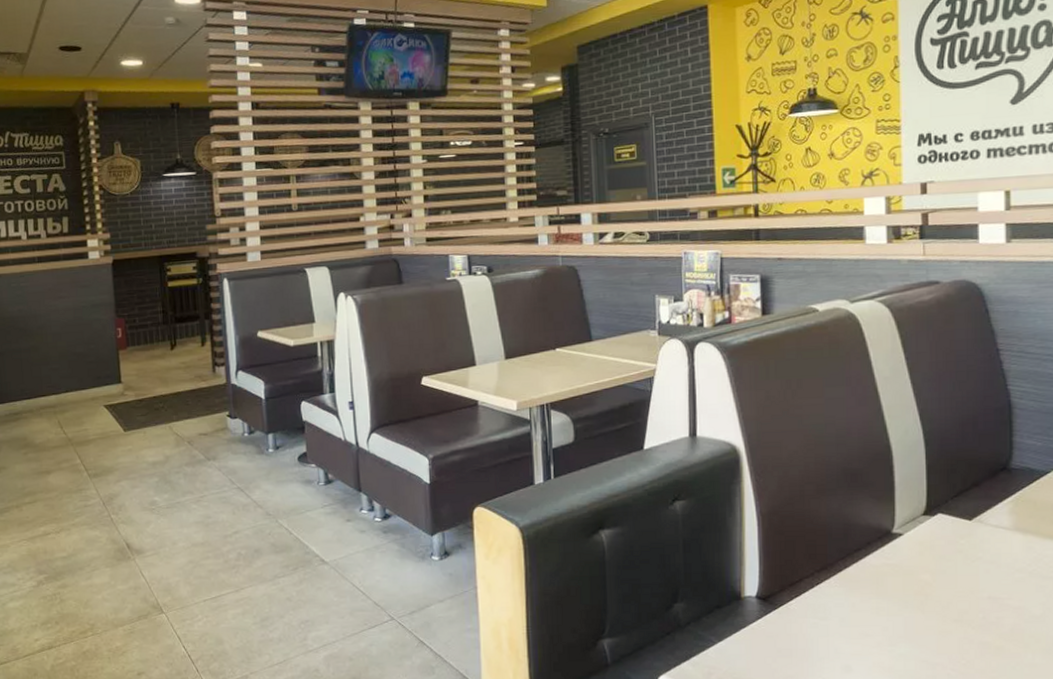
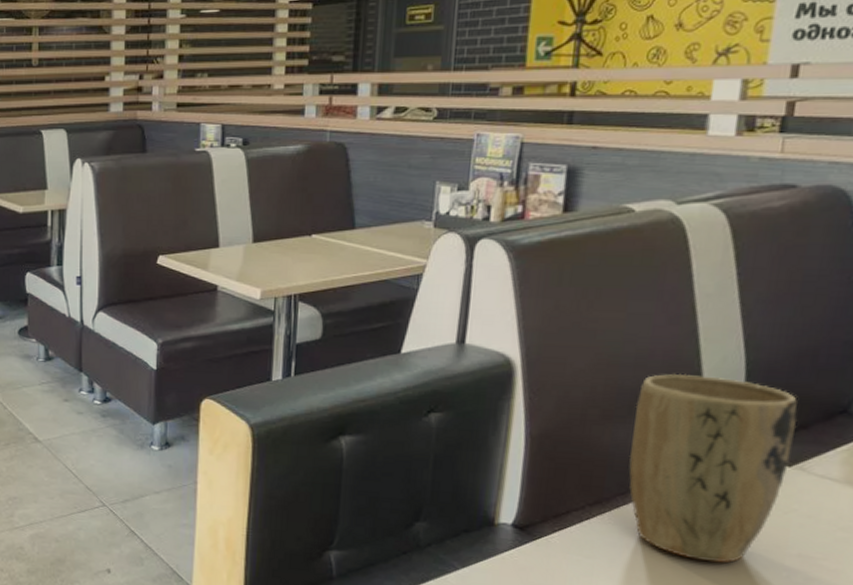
plant pot: none [842,447,970,612] -> present [628,373,798,563]

